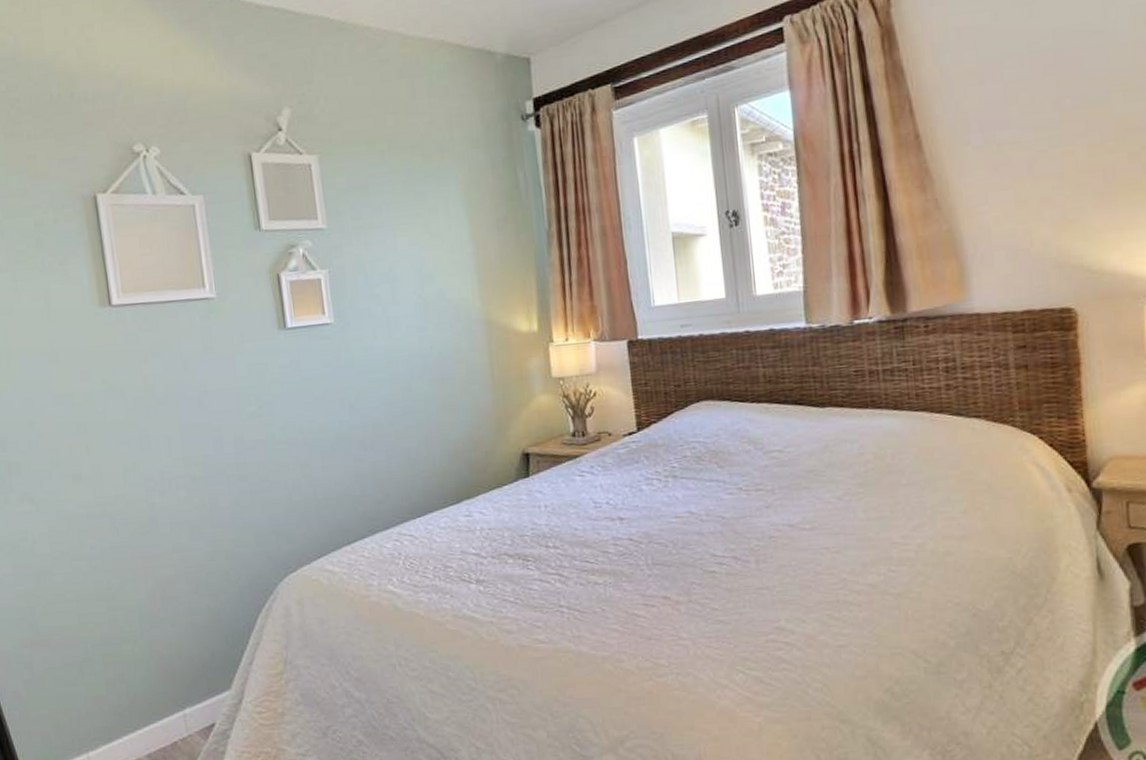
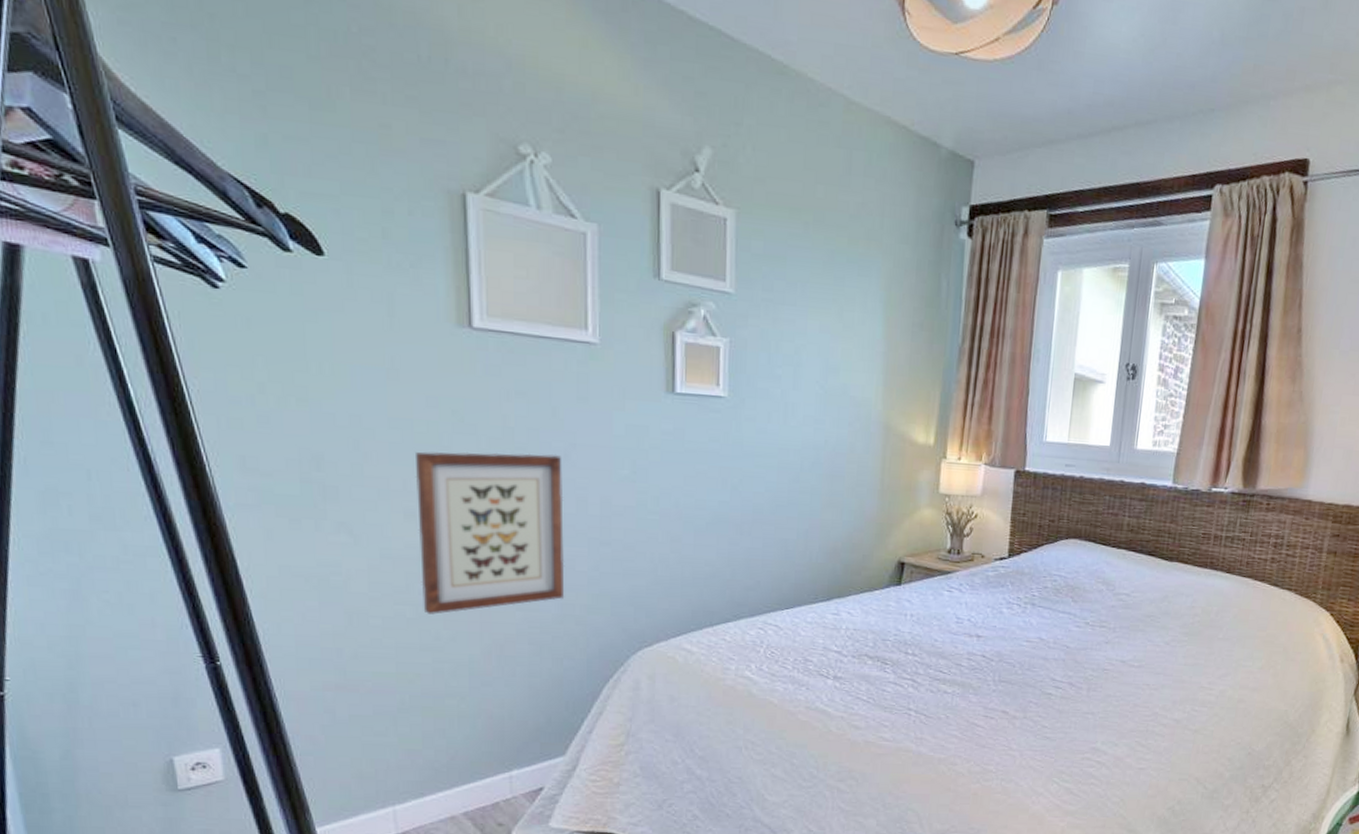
wall art: none [77,403,213,566] -> present [415,451,565,615]

